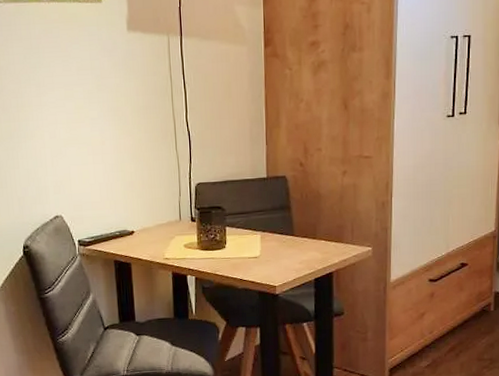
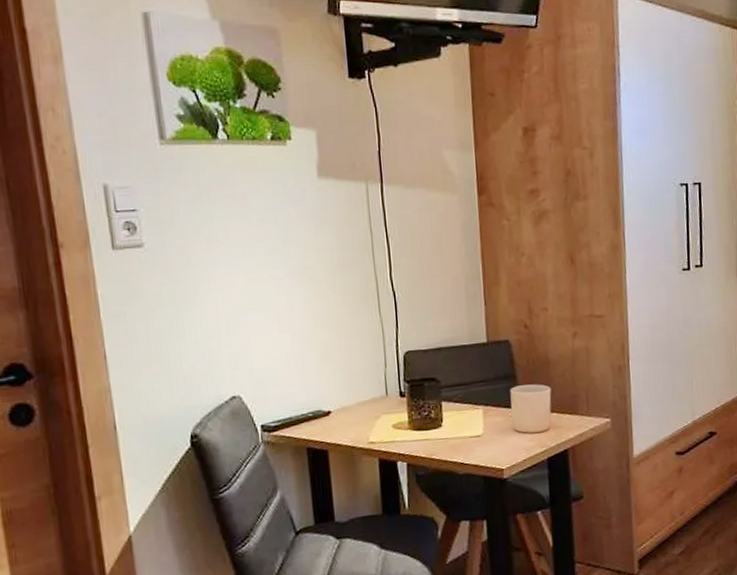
mug: none [285,215,321,257] -> present [510,384,552,434]

